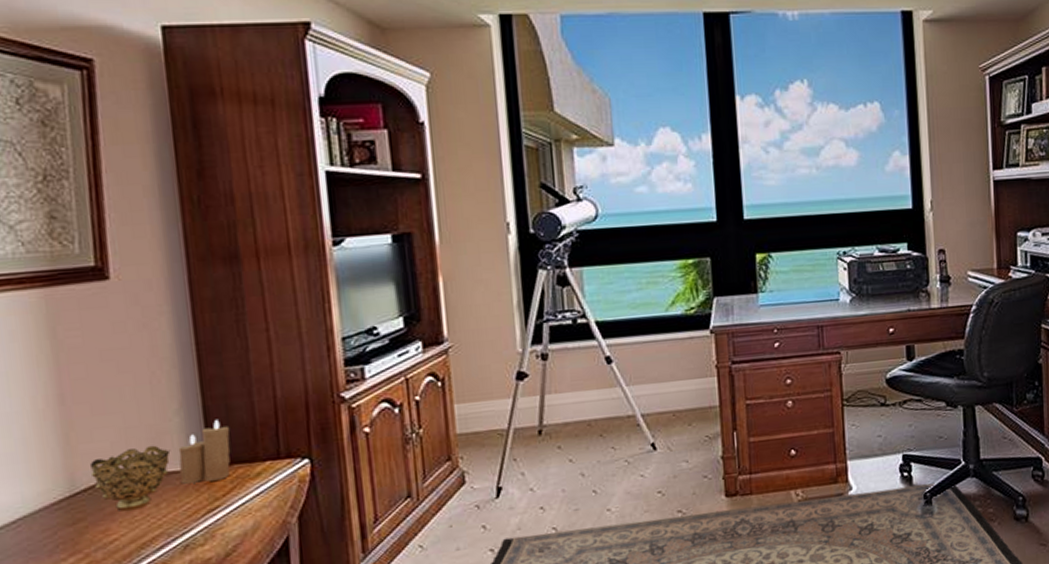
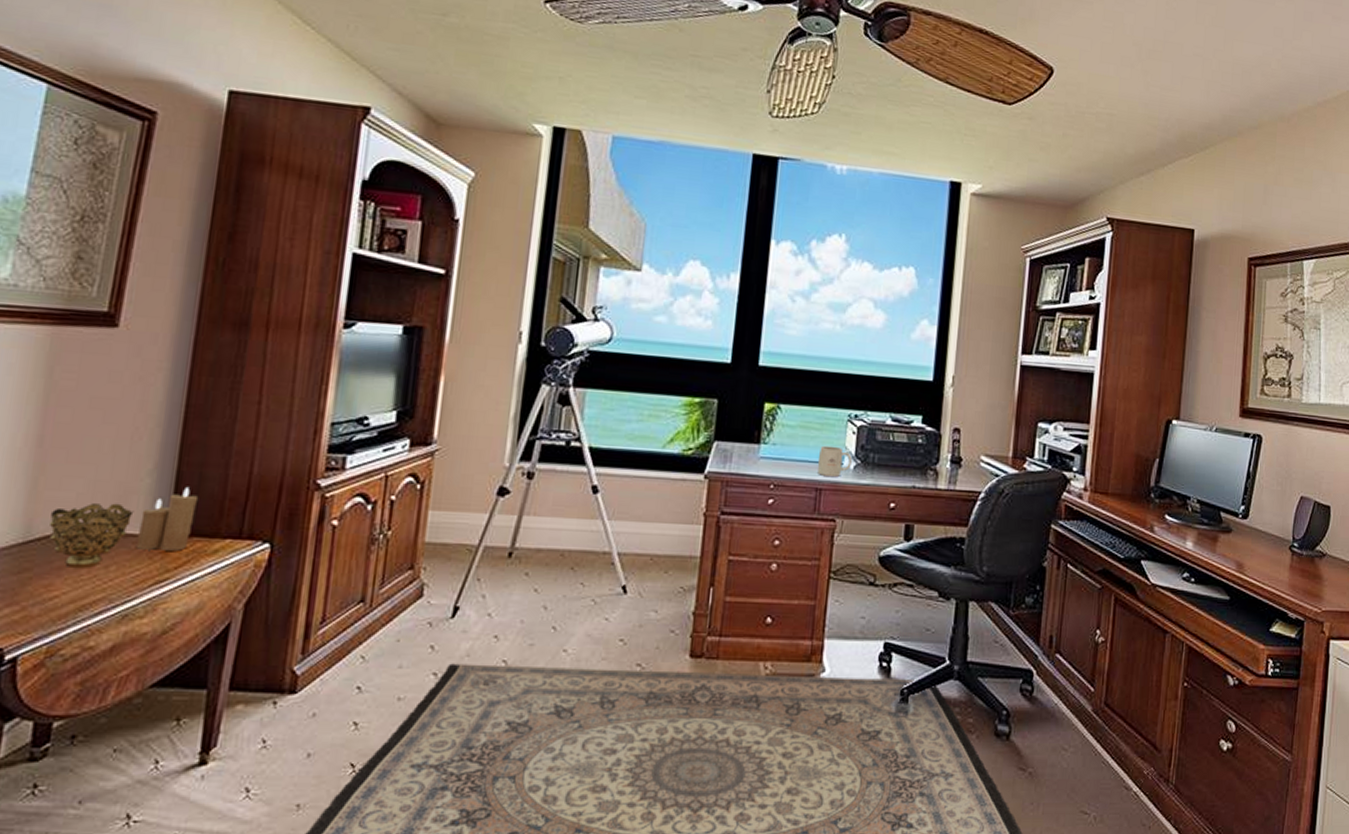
mug: none [814,284,847,314] -> present [817,445,852,478]

